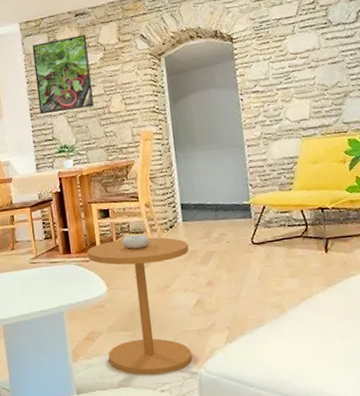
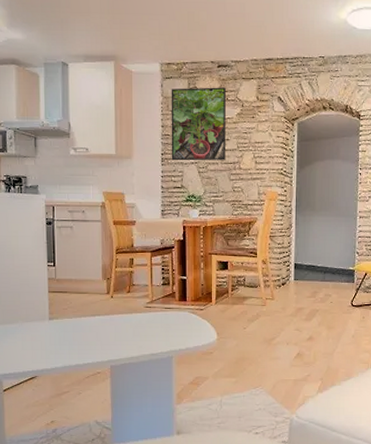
side table: present [87,235,193,375] -> none [202,289,296,418]

